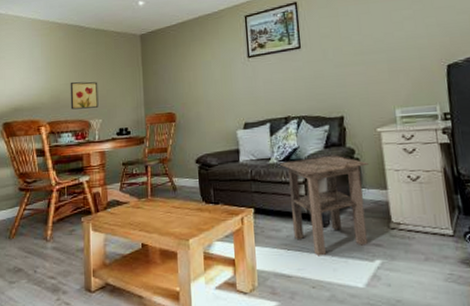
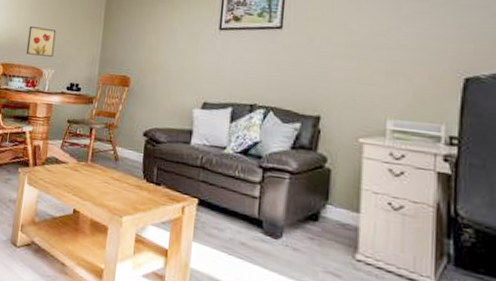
side table: present [279,155,369,256] -> none [234,154,342,272]

